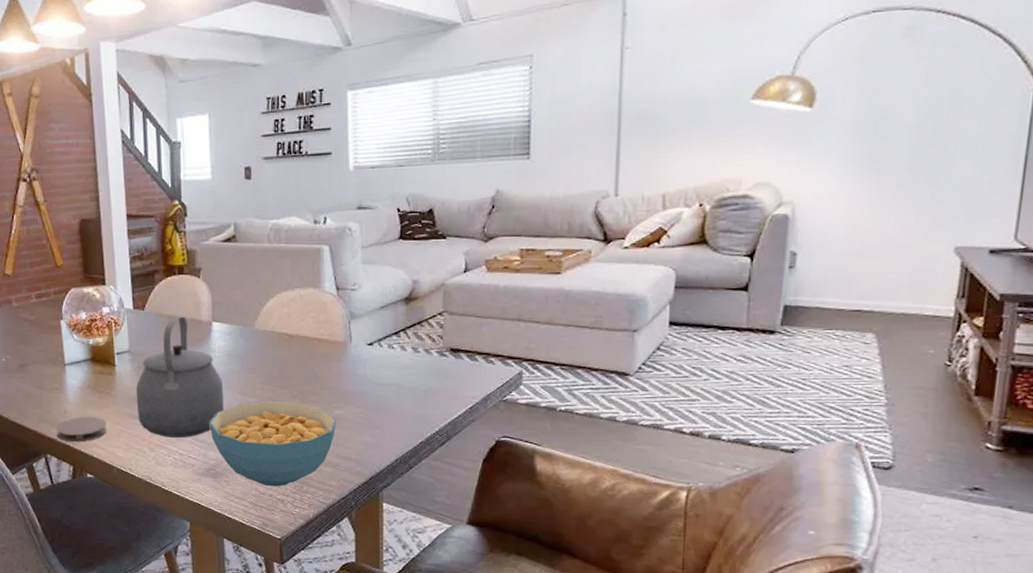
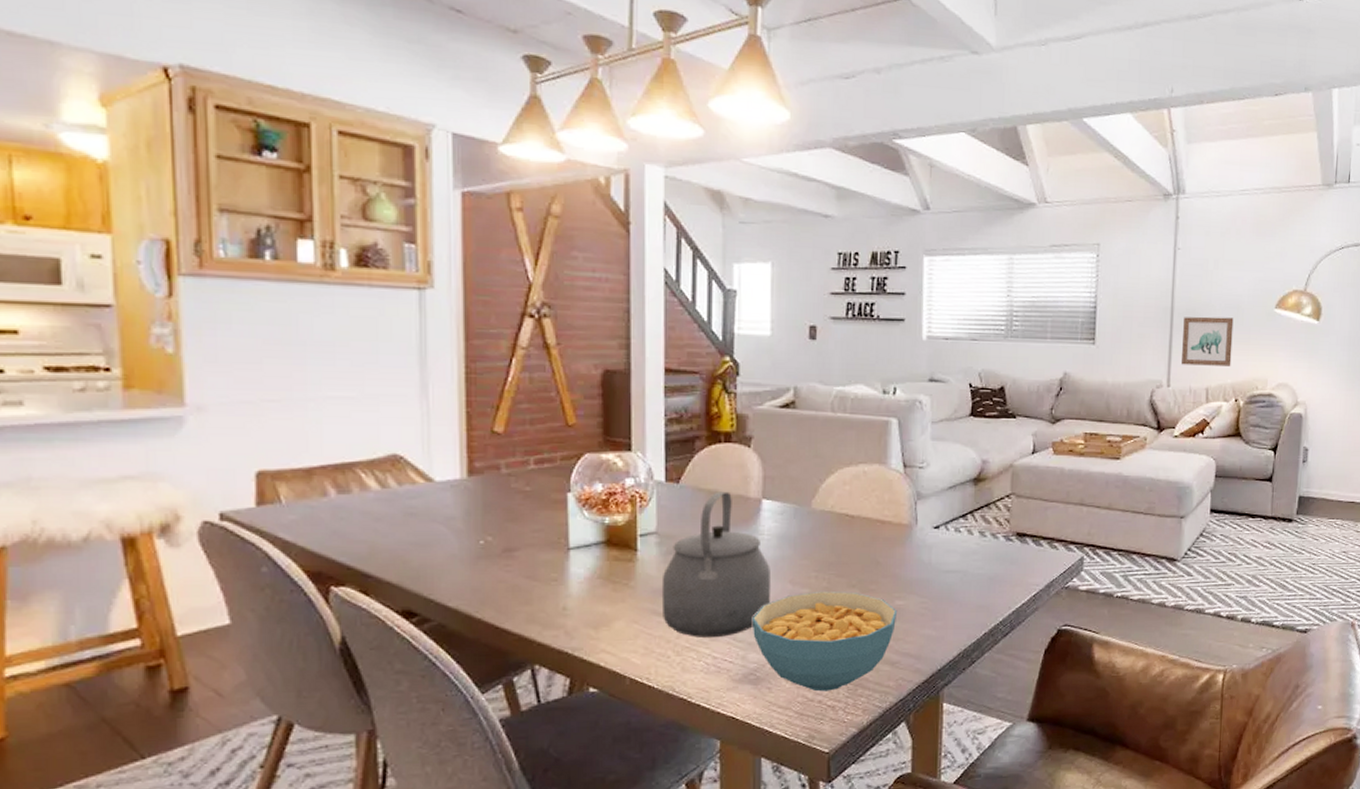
coaster: present [55,417,107,442] -> none [549,615,620,648]
wall art: none [632,115,697,172] -> present [1182,316,1234,366]

